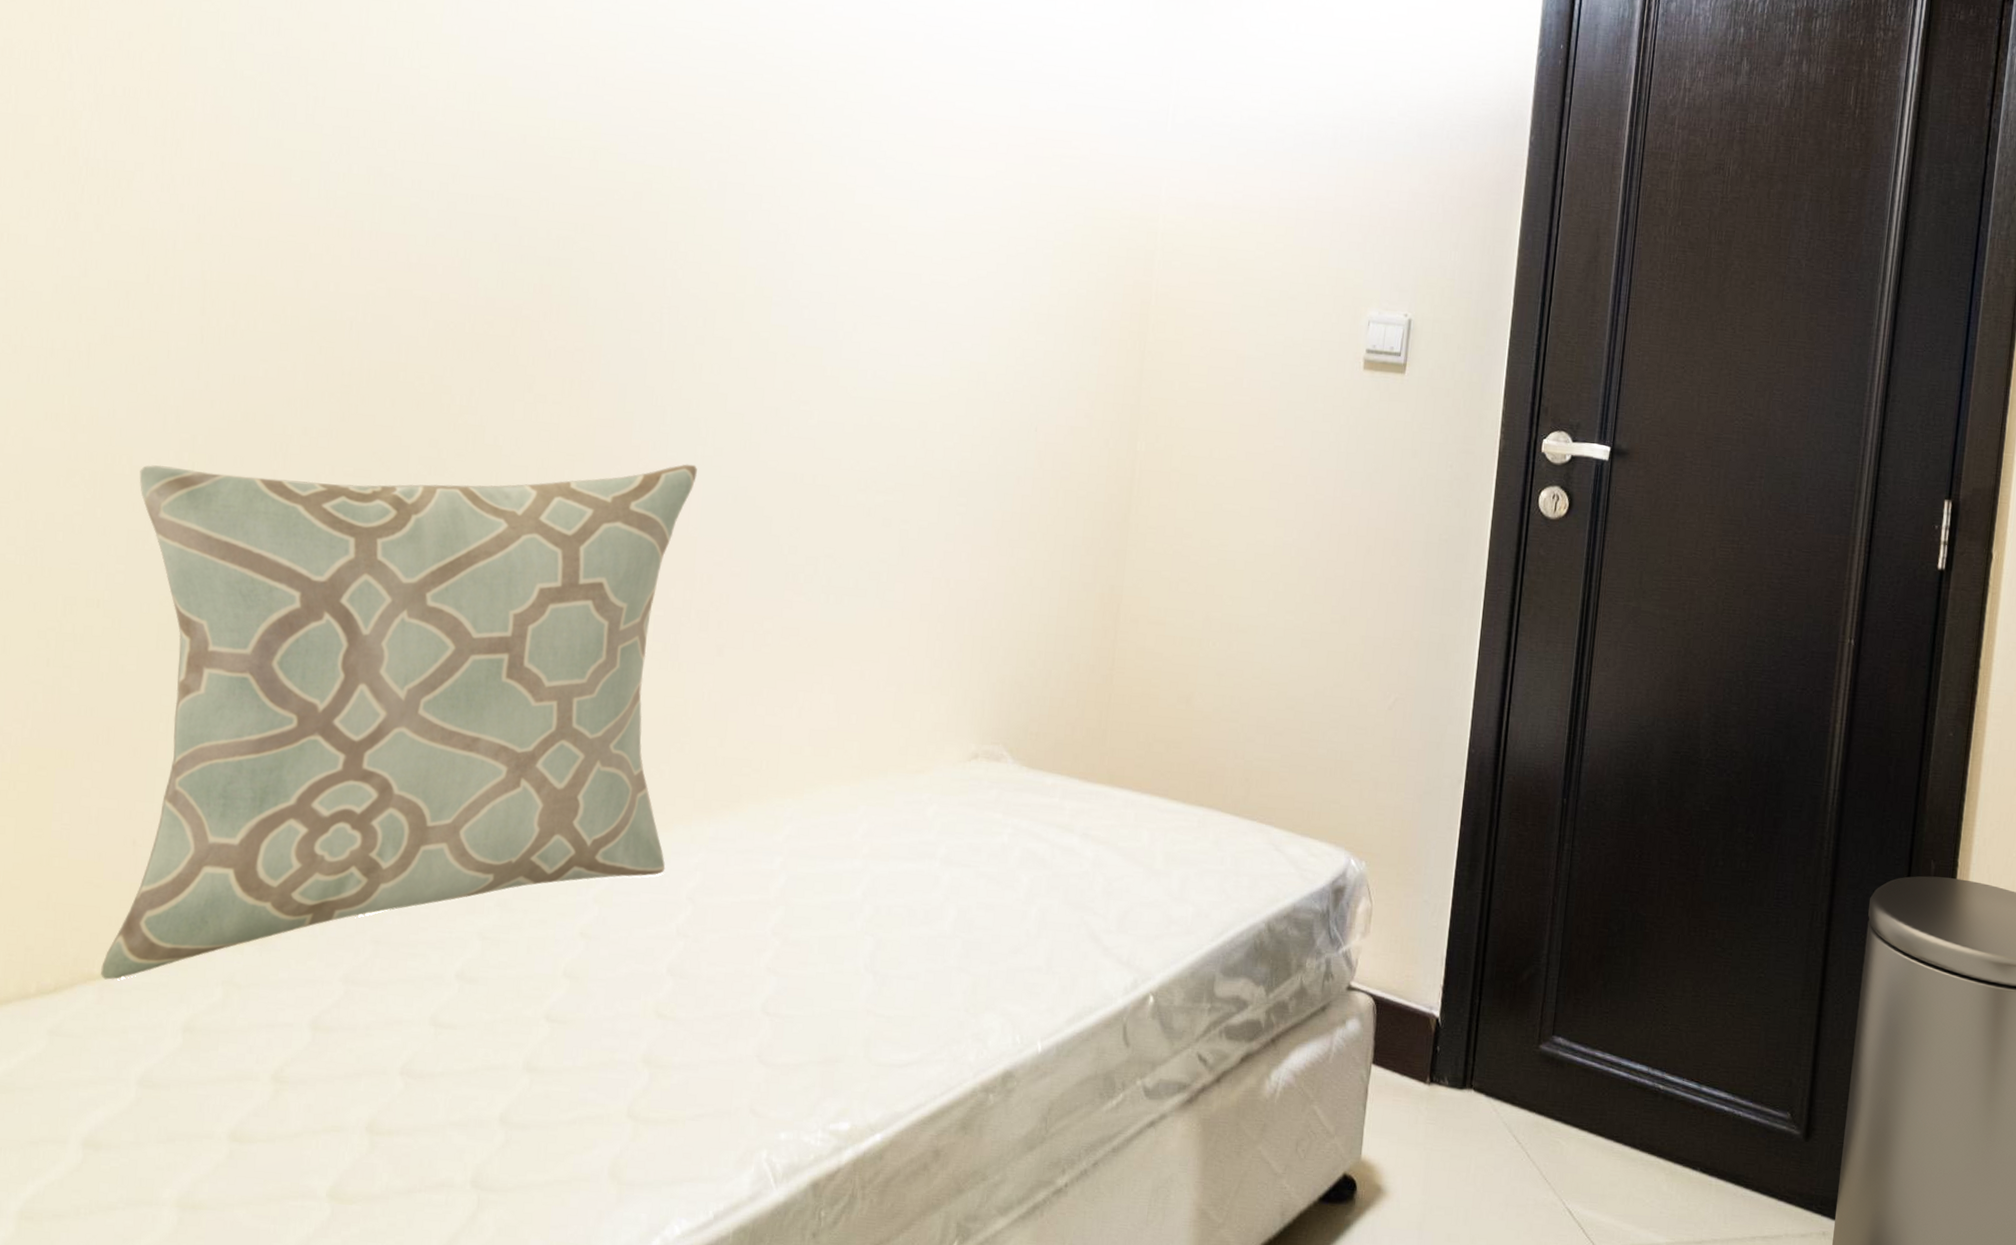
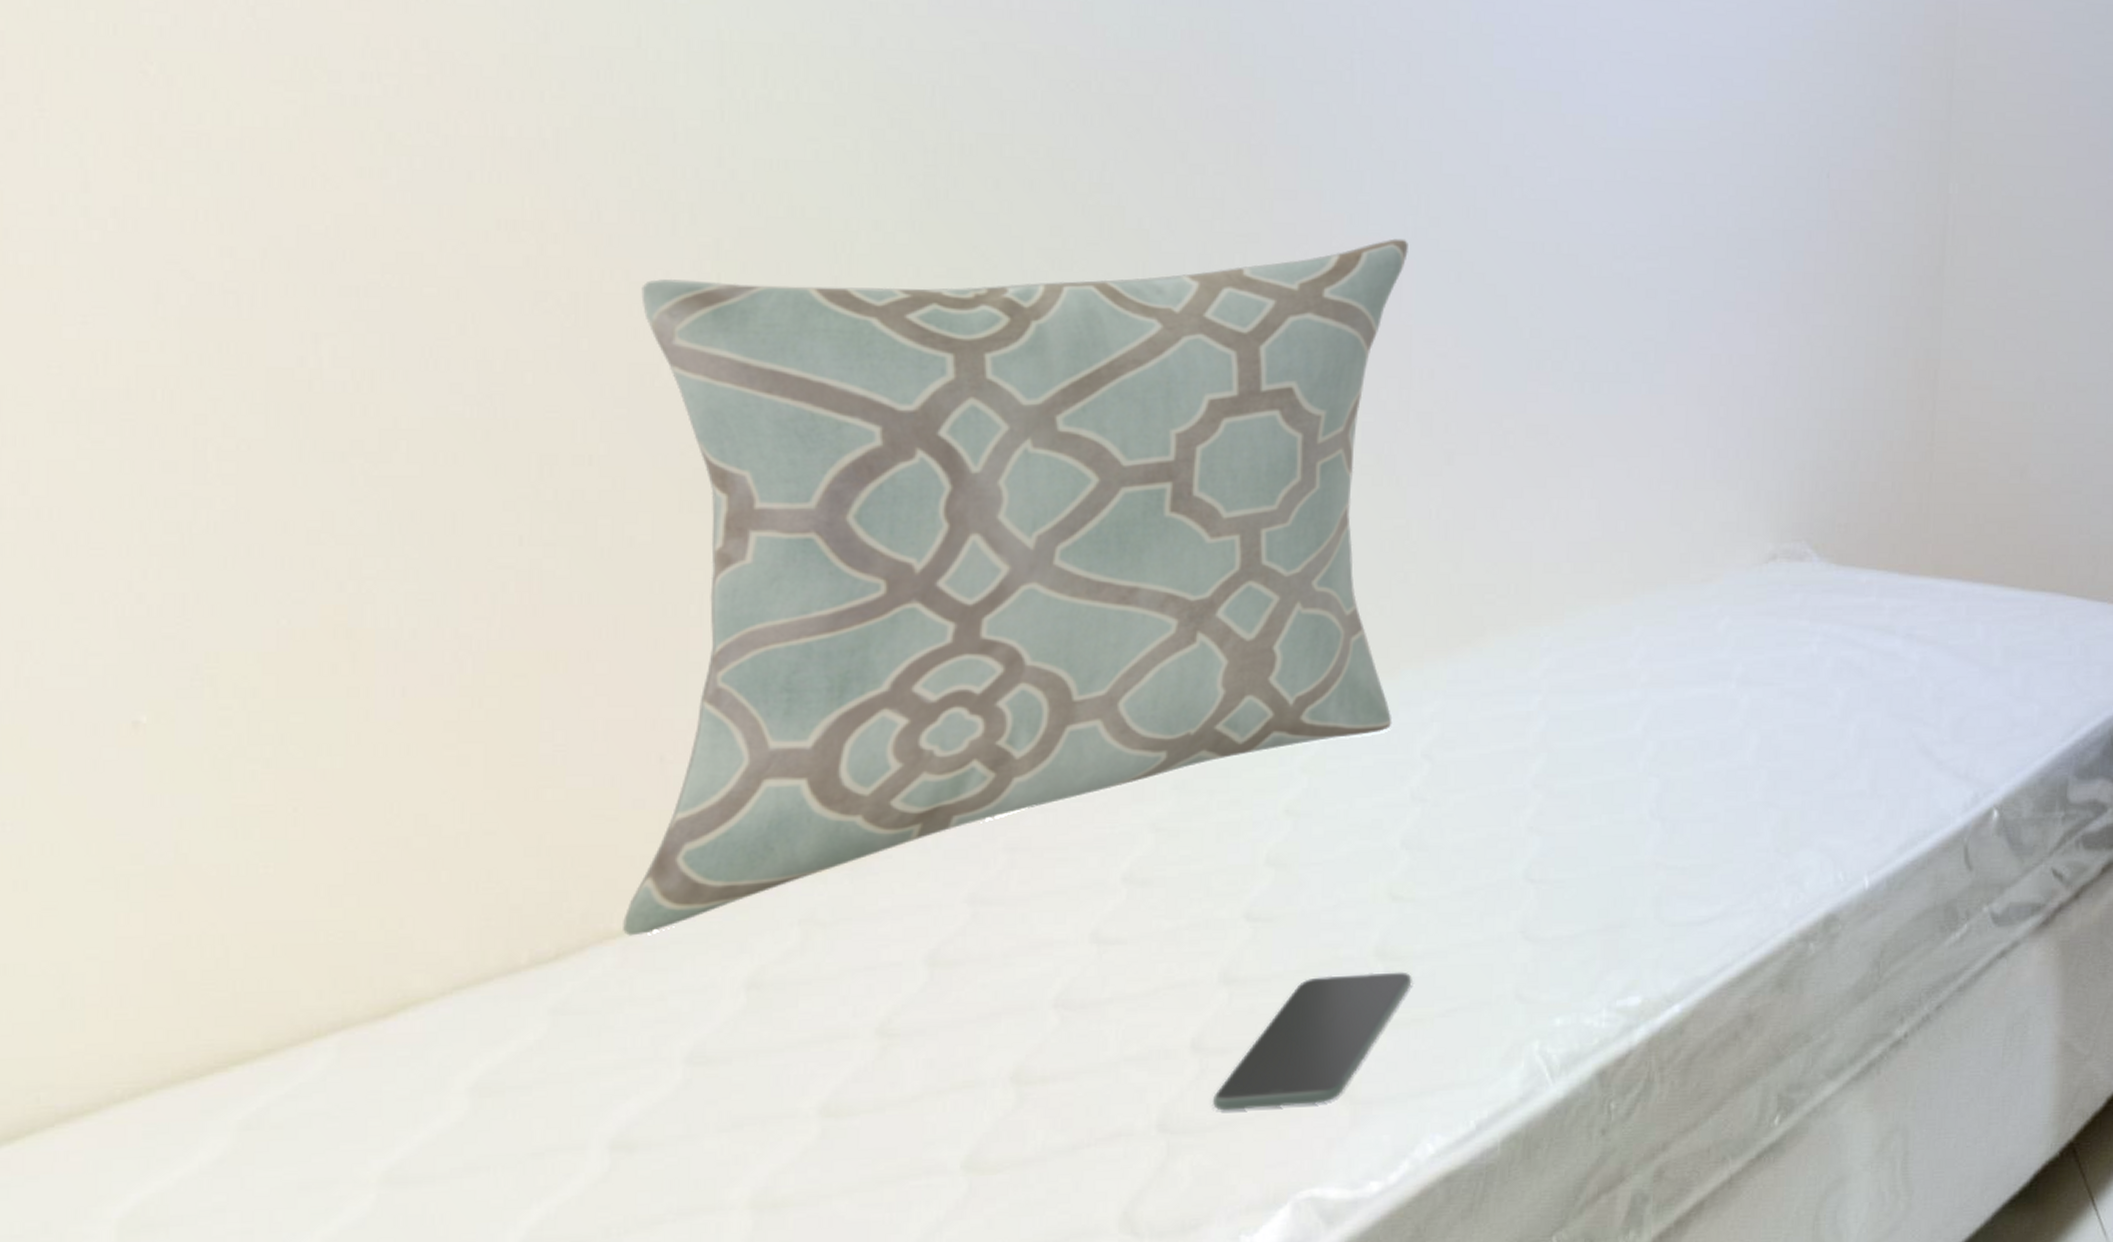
smartphone: none [514,1074,670,1181] -> present [1213,972,1412,1111]

